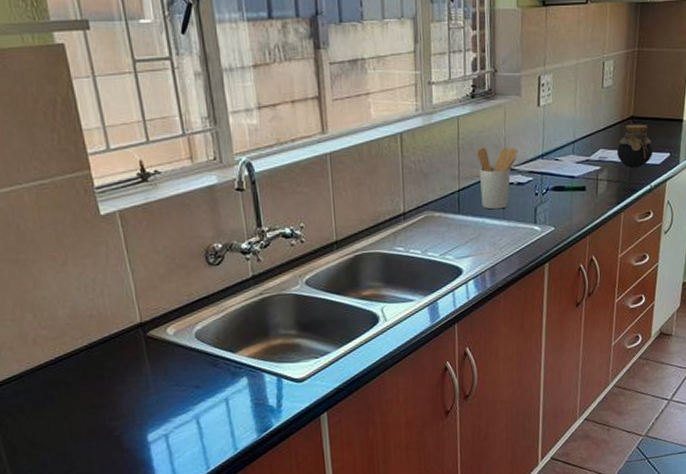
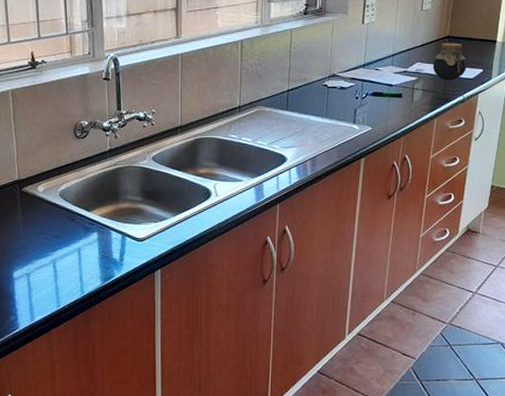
utensil holder: present [476,147,518,210] -> none [305,56,343,109]

